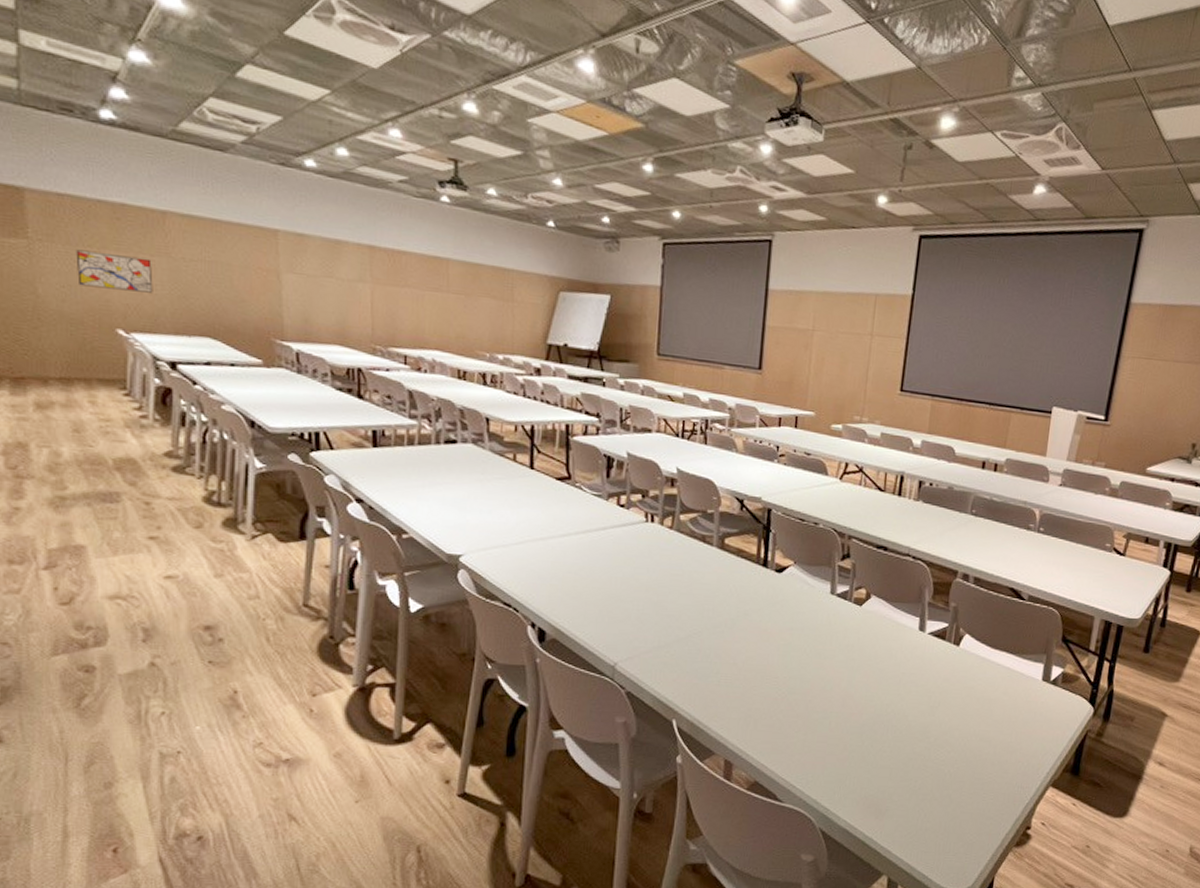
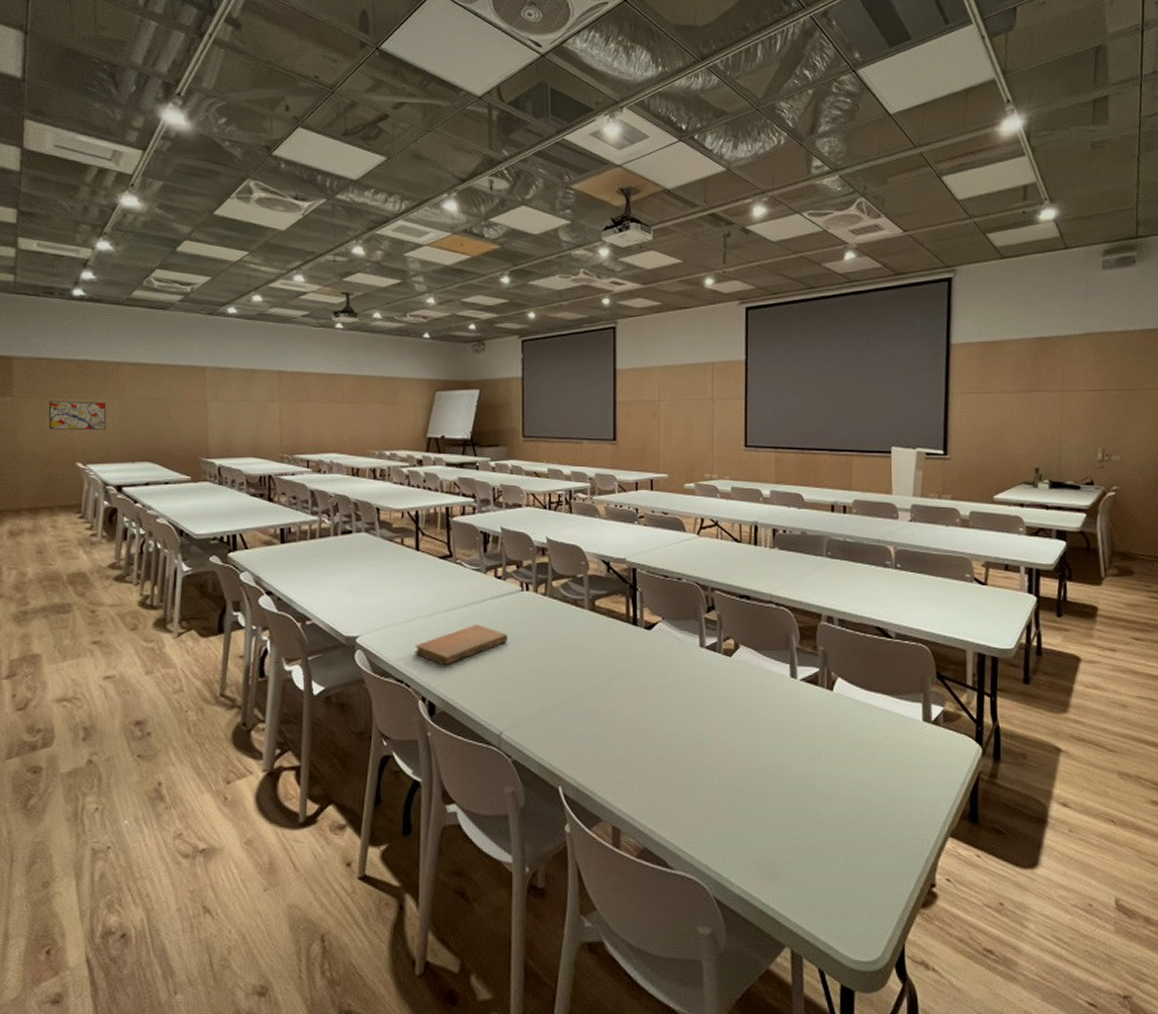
notebook: none [525,552,629,593] -> present [415,624,509,666]

